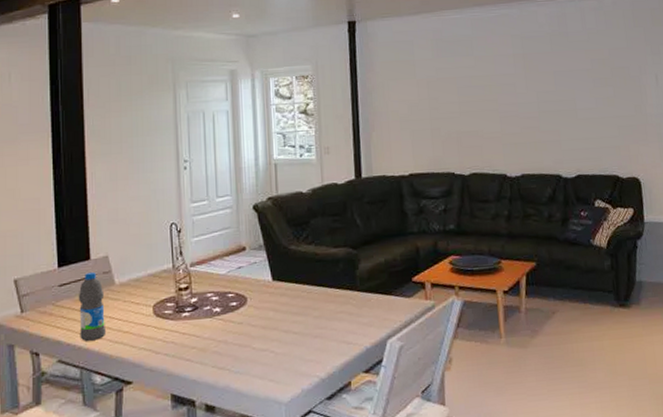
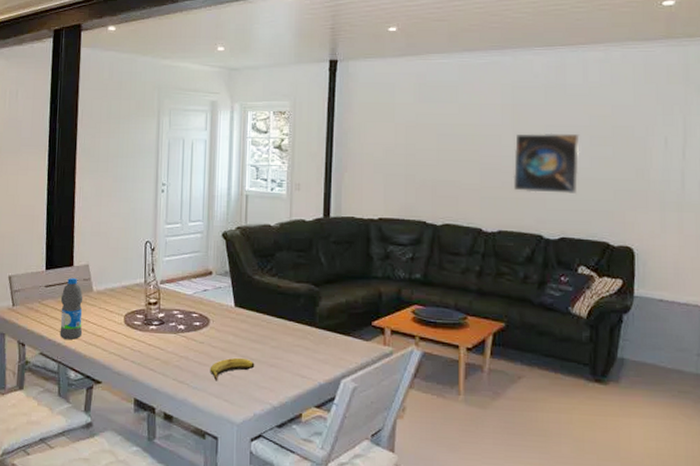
banana: none [251,333,299,362] -> present [210,357,255,381]
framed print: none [528,78,587,136] -> present [513,133,580,194]

